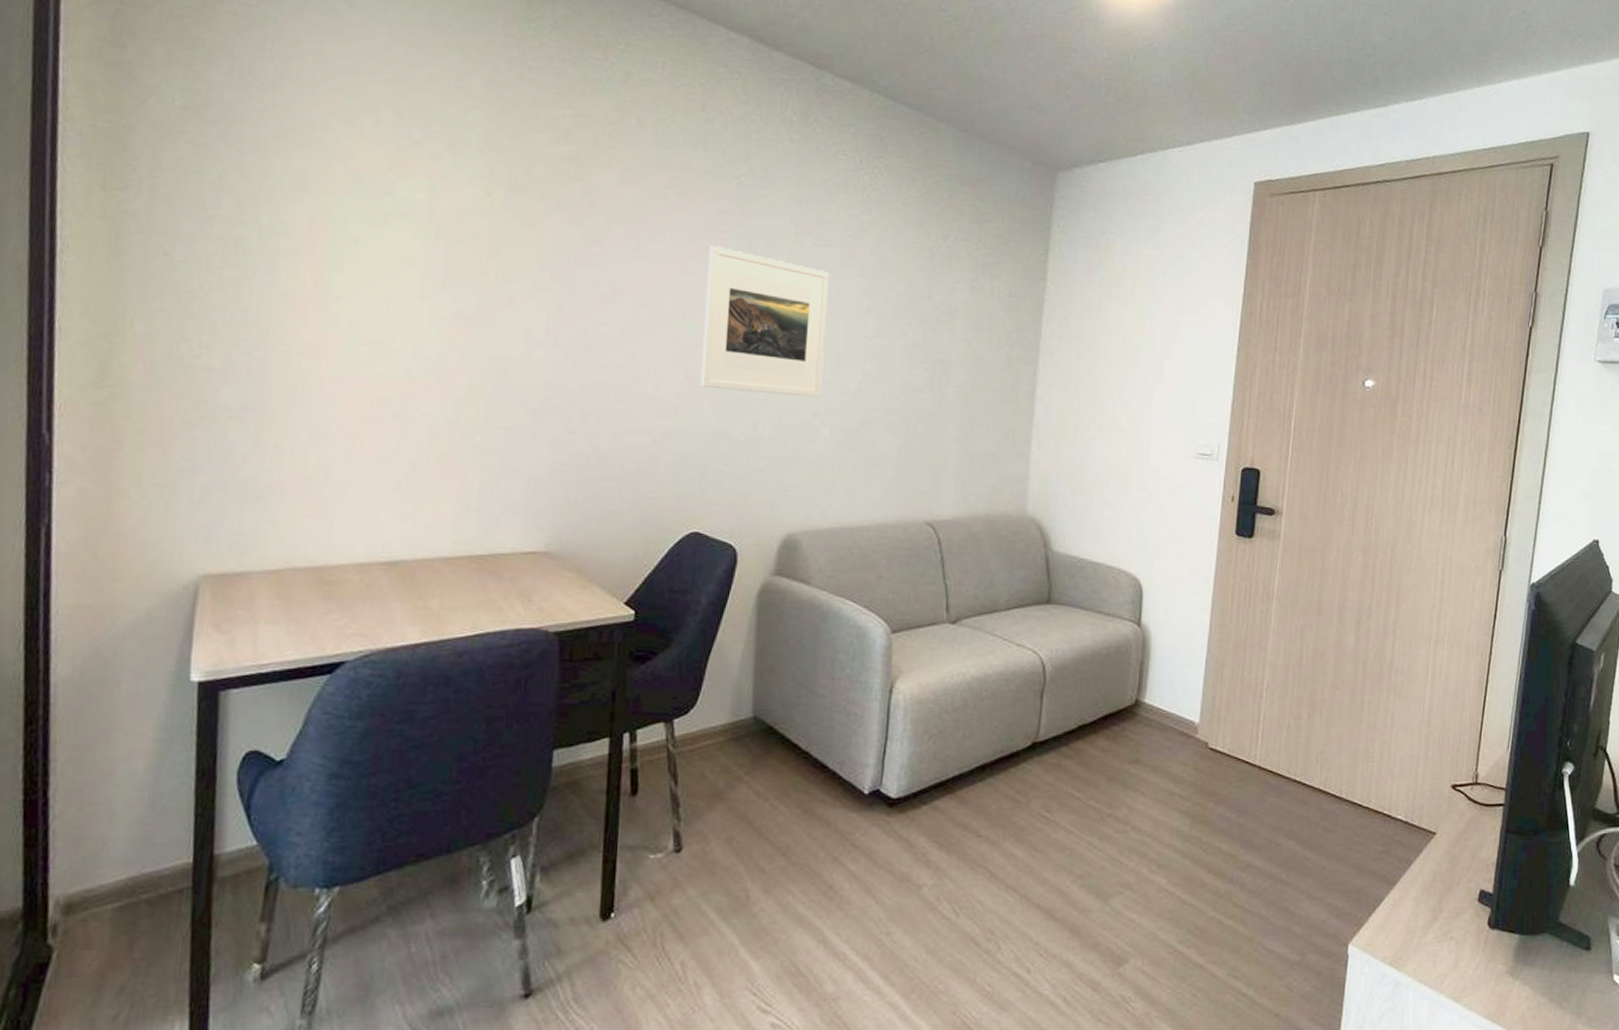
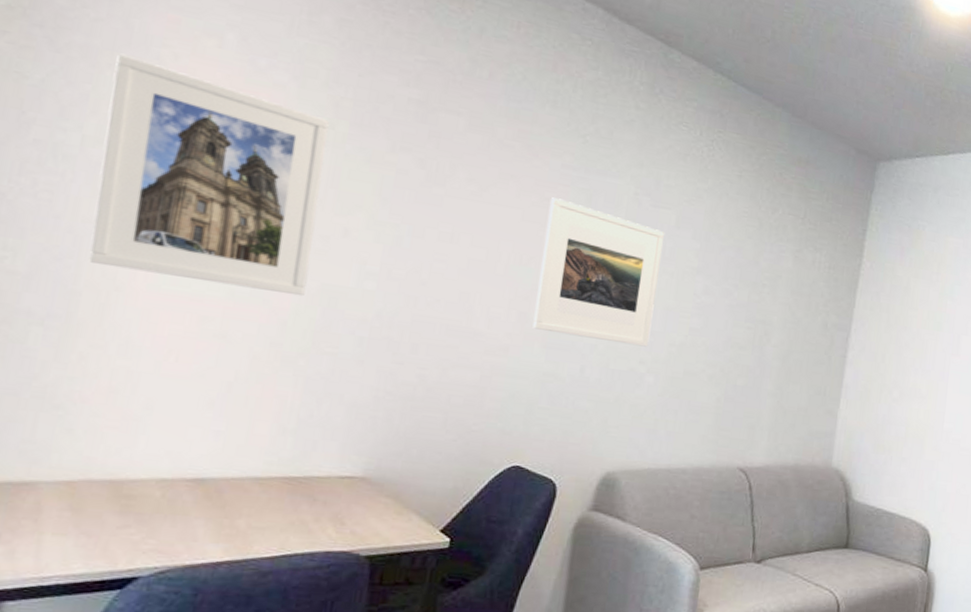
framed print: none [275,141,485,371] -> present [88,53,329,297]

